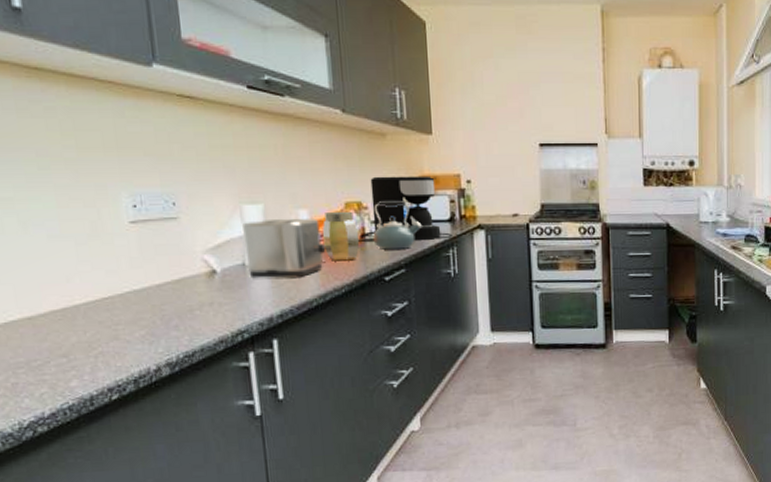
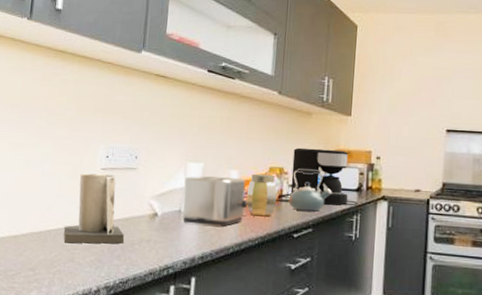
paper towel roll: none [95,229,180,319] -> present [63,173,125,244]

